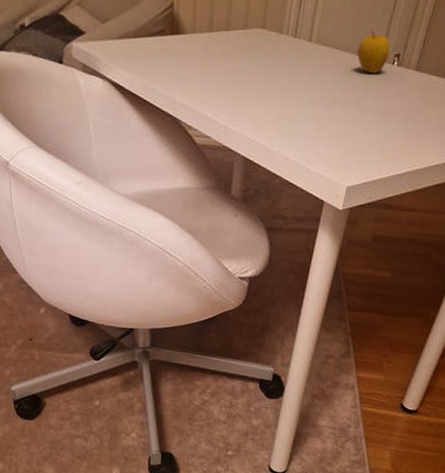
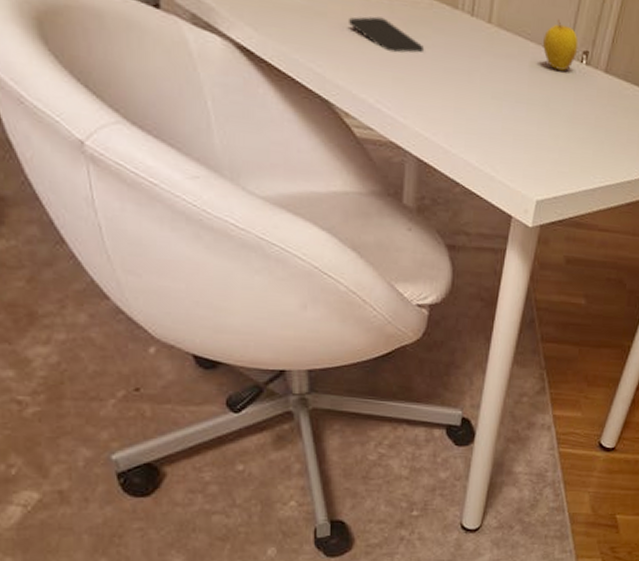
smartphone: none [194,48,255,75] -> present [348,16,425,53]

